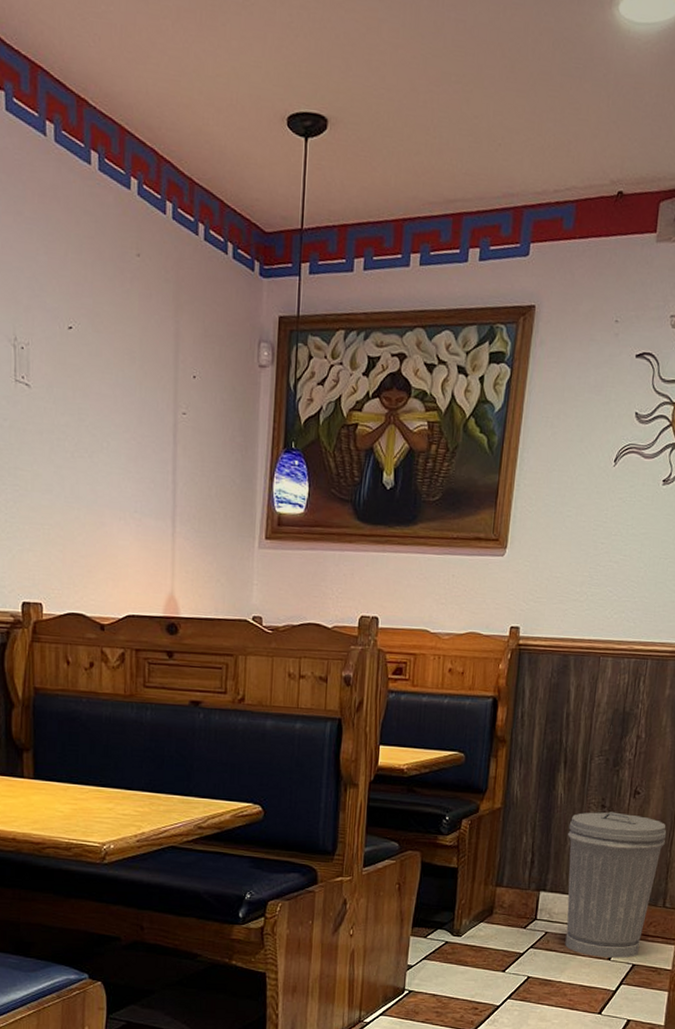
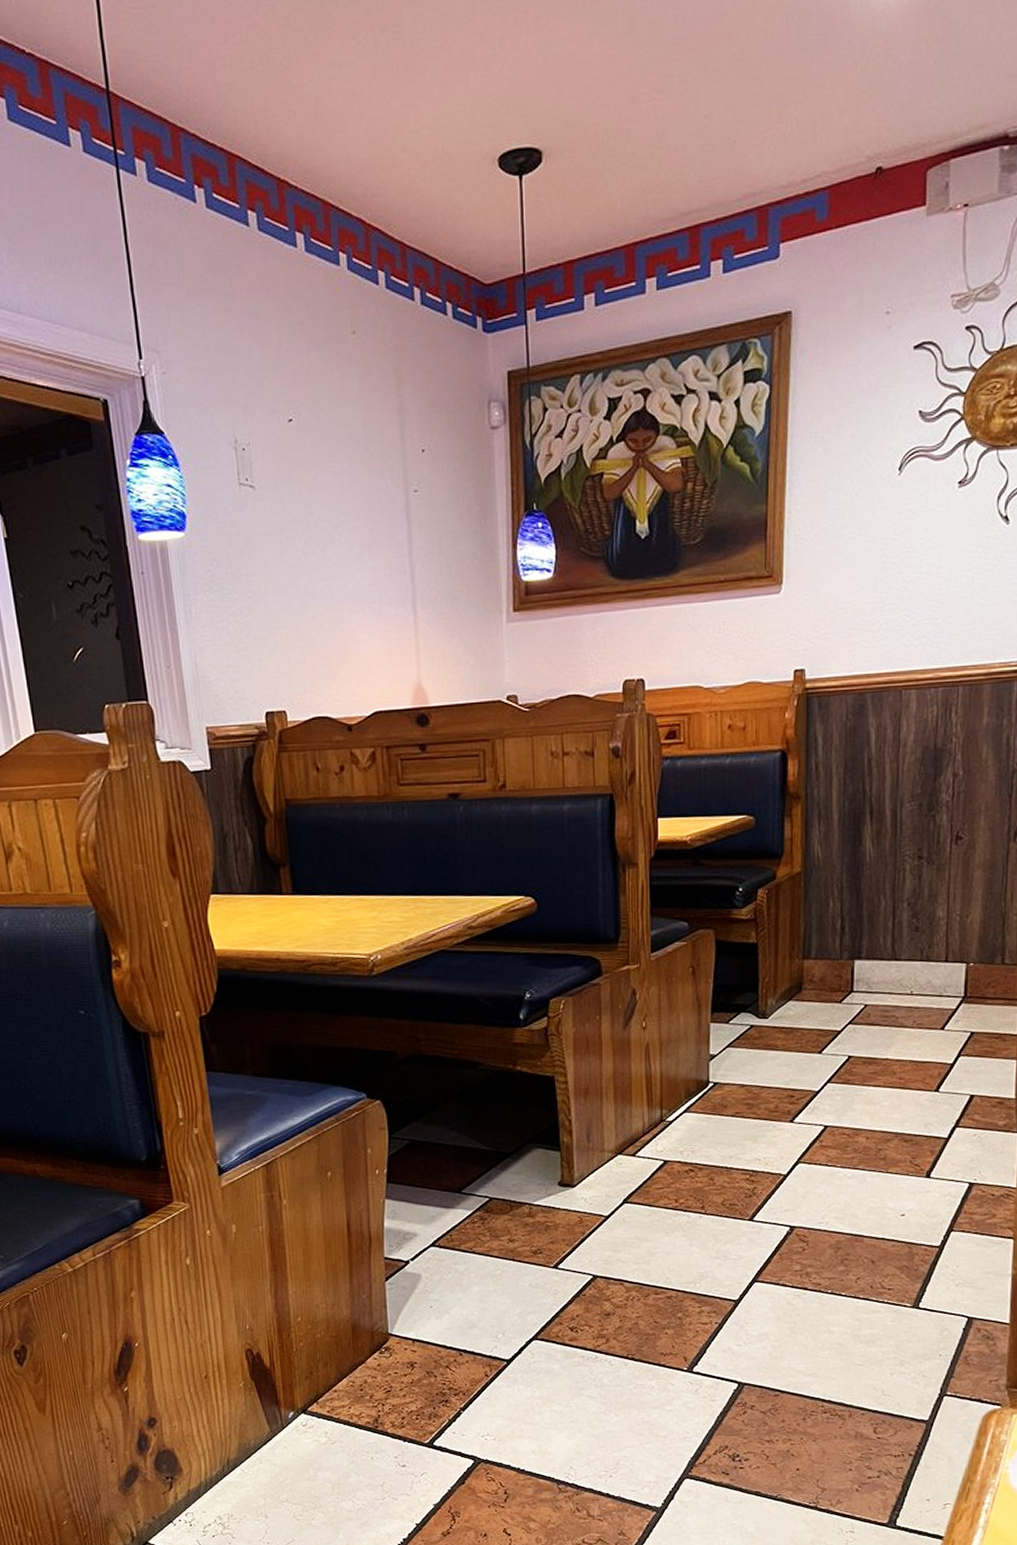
trash can: present [565,812,667,958] -> none [882,862,999,1028]

